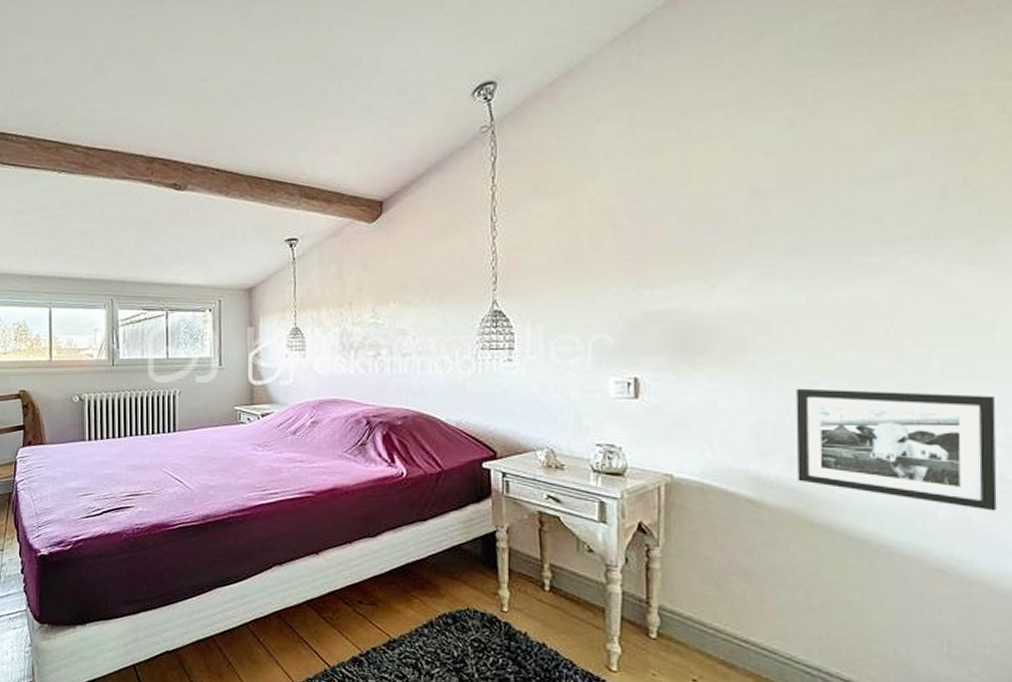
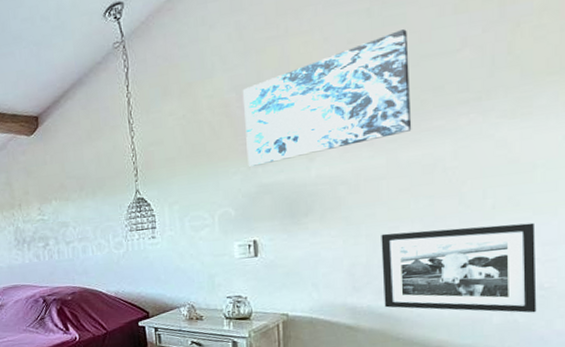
wall art: none [631,146,840,288] -> present [242,29,412,167]

